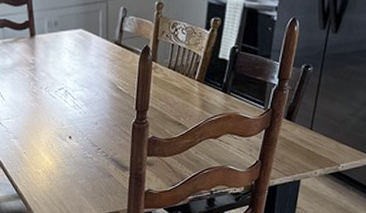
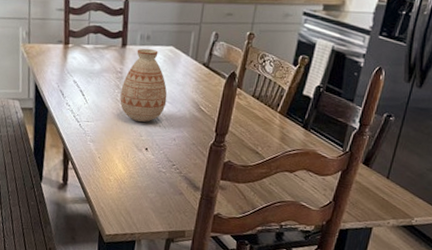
vase: none [36,35,84,111] -> present [120,48,167,122]

